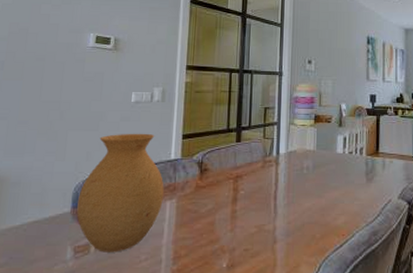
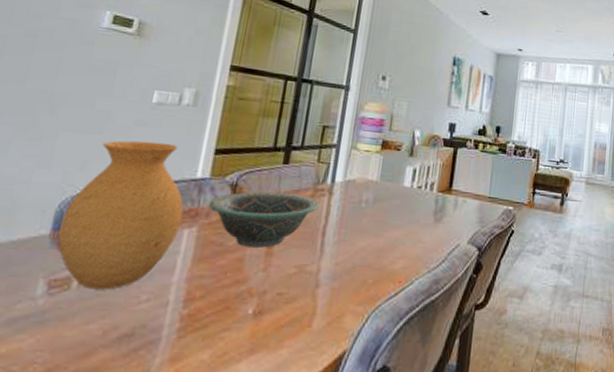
decorative bowl: none [182,166,269,212] -> present [208,191,319,248]

